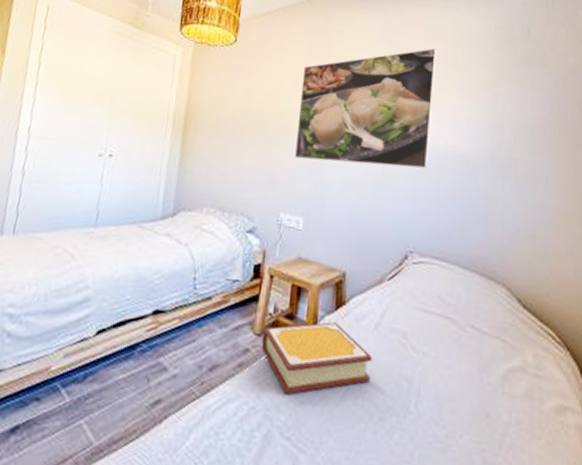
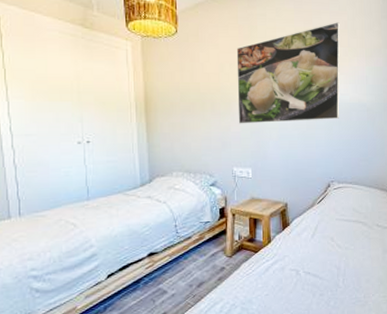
book: present [261,322,373,395] -> none [233,238,312,292]

